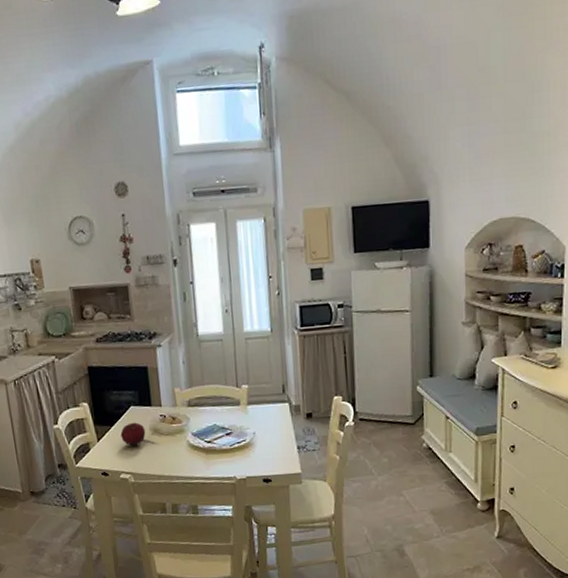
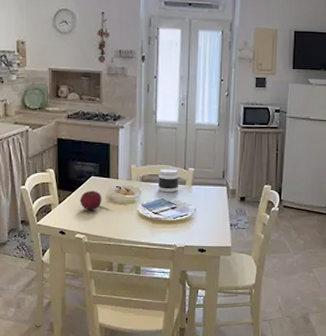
jar: none [207,387,233,417] -> present [157,167,180,193]

